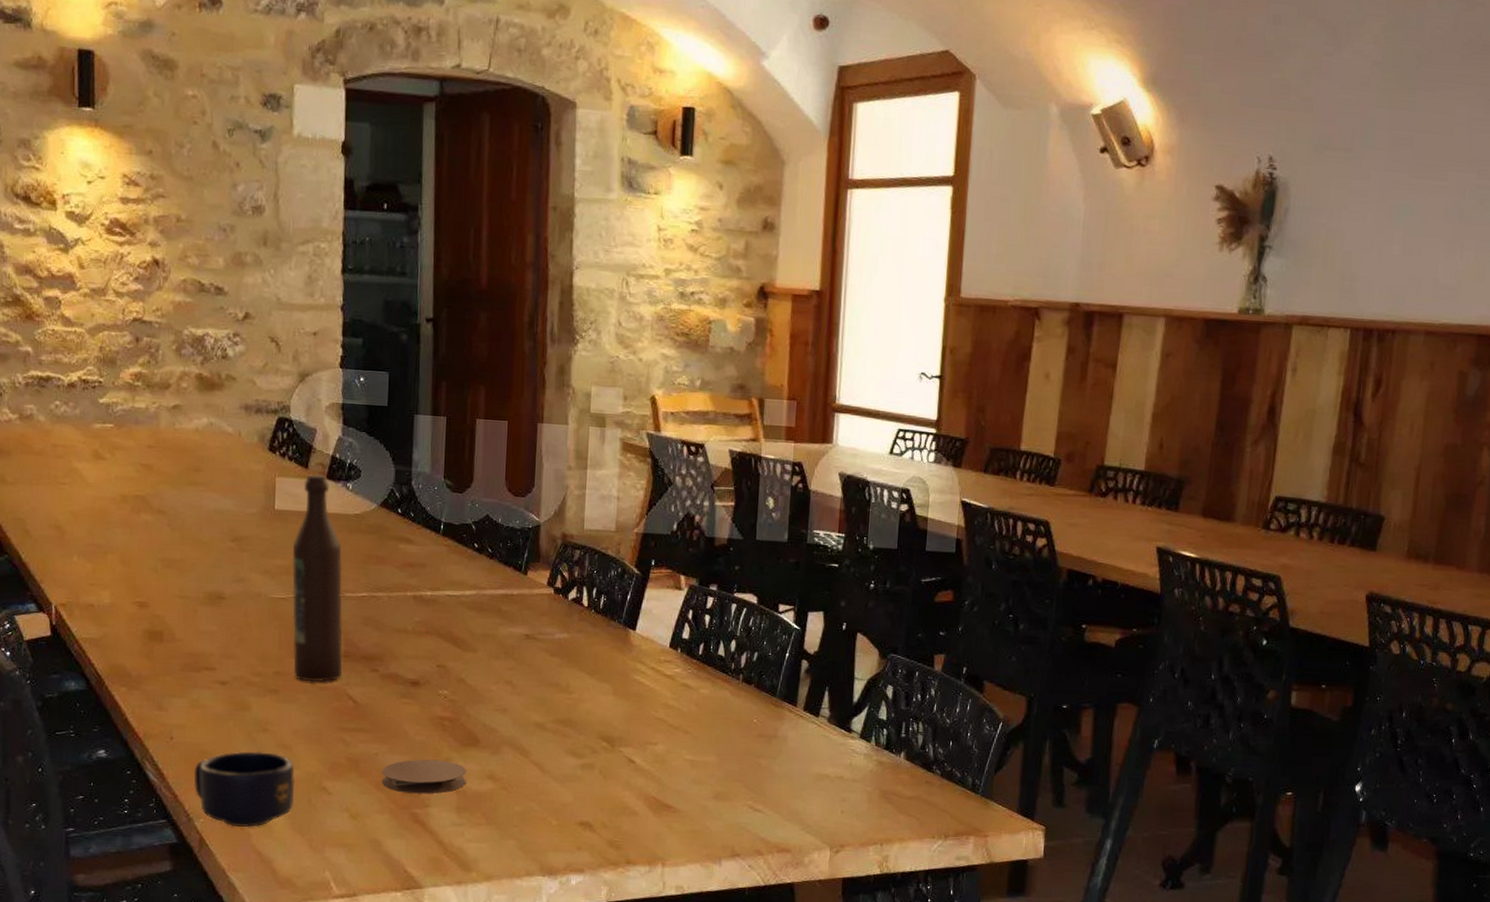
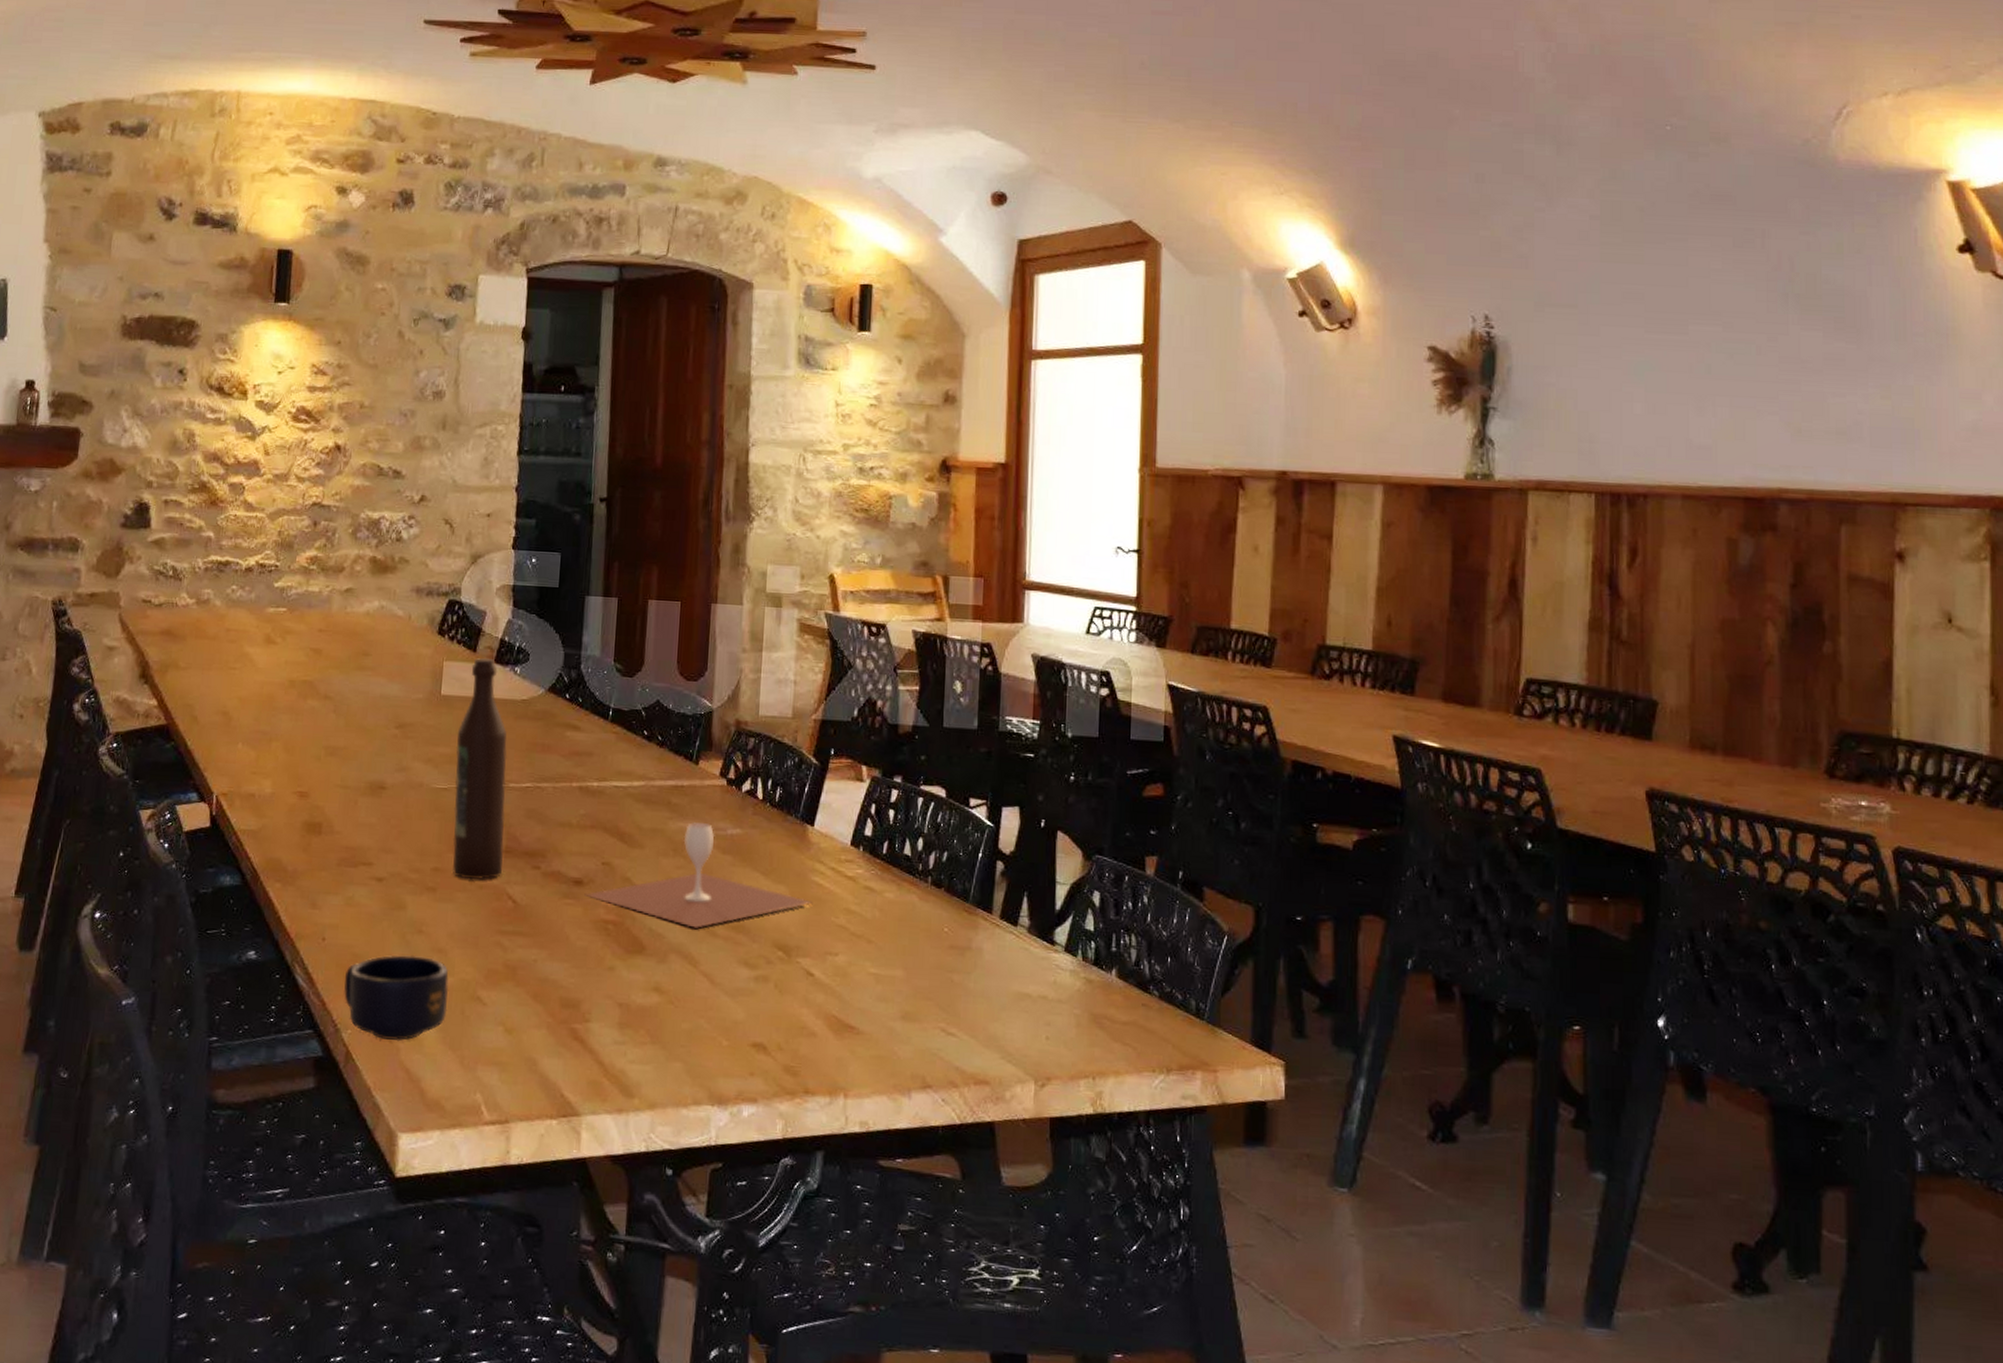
coaster: present [381,759,467,794] -> none [539,967,631,1007]
wine glass: none [421,628,635,723] -> present [584,822,813,928]

